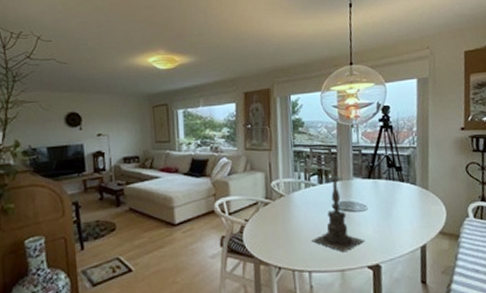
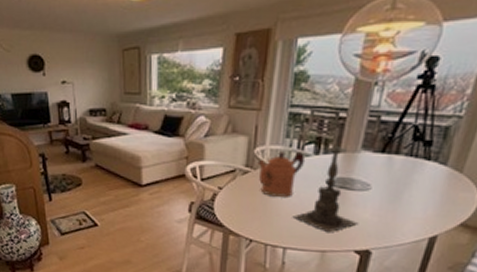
coffeepot: none [275,182,313,224] -> present [257,151,306,197]

